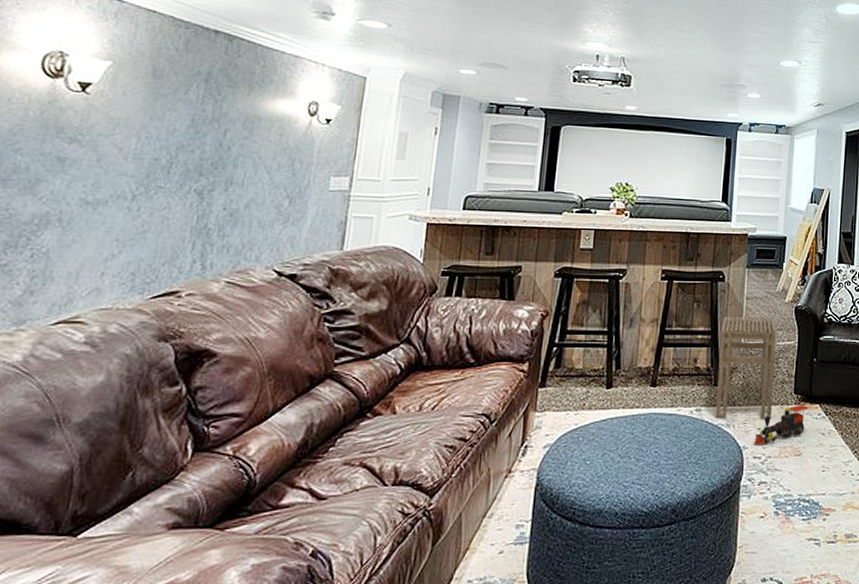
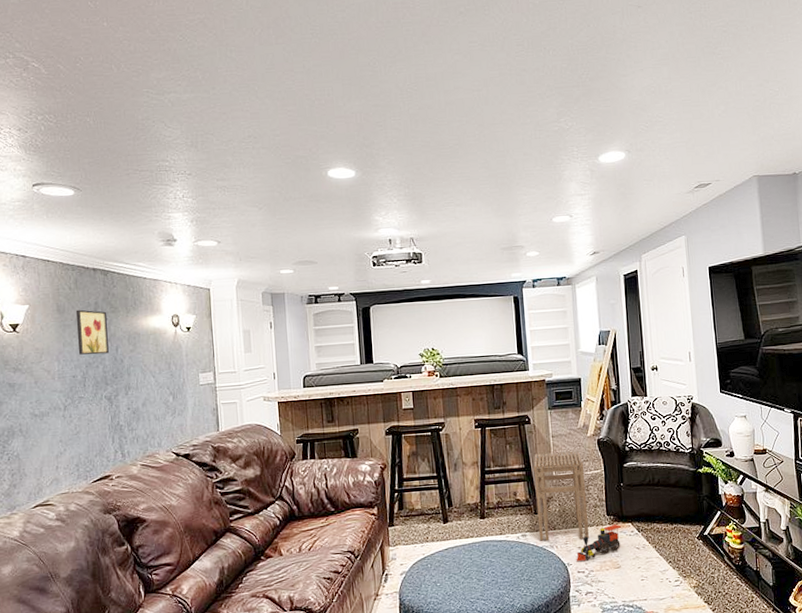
wall art: none [169,77,221,137] -> present [75,309,109,355]

